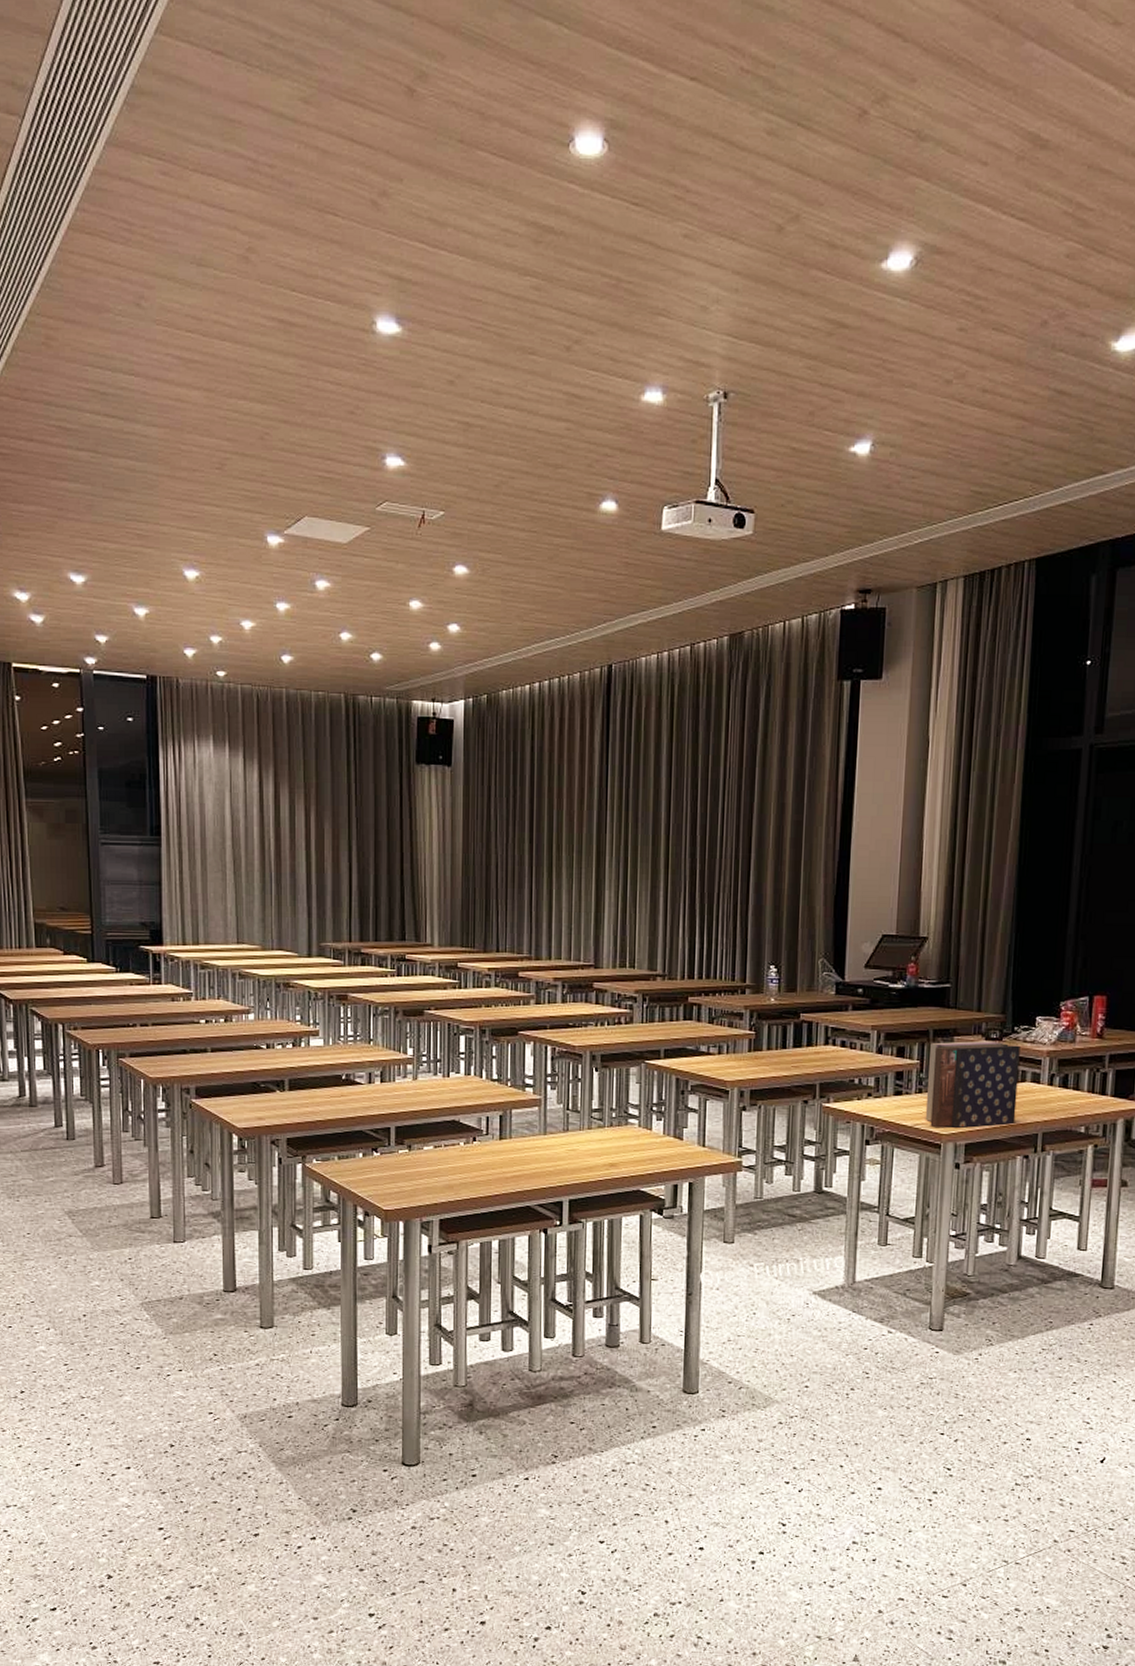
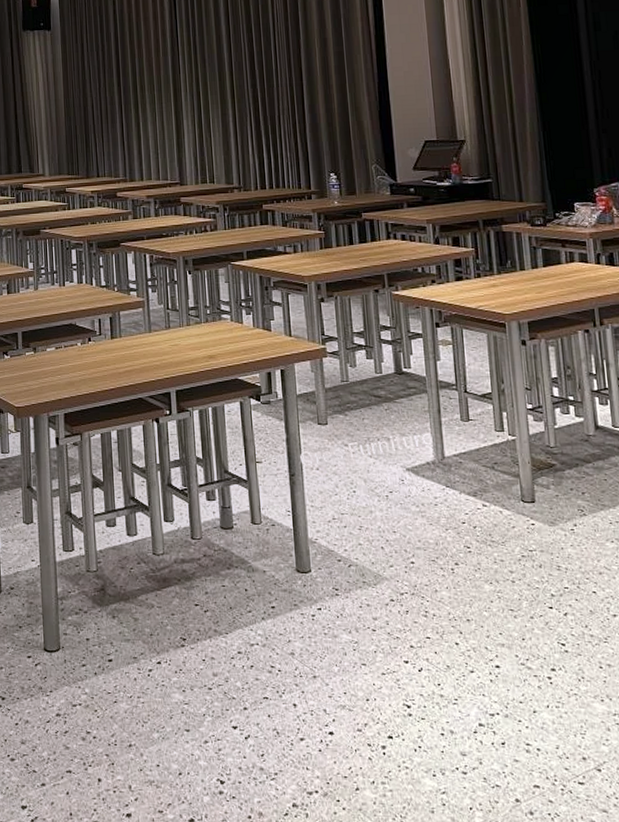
books: present [925,1040,1020,1128] -> none [482,226,571,309]

